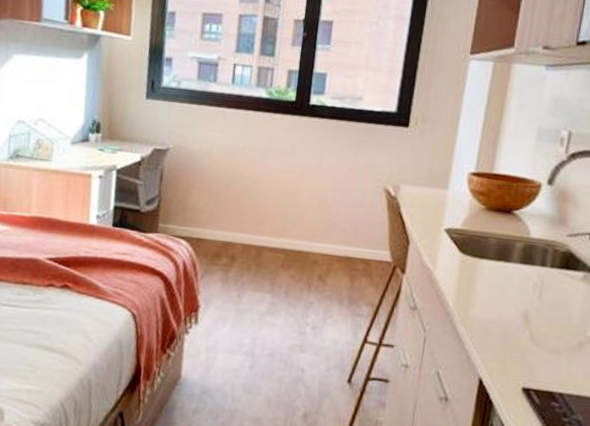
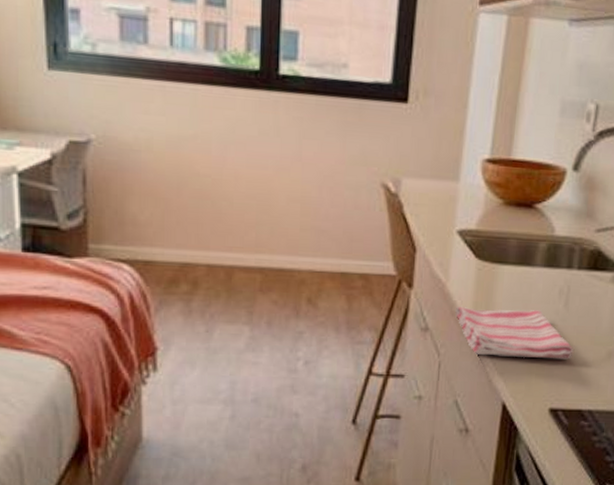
dish towel: none [440,292,546,345] -> present [455,307,574,360]

